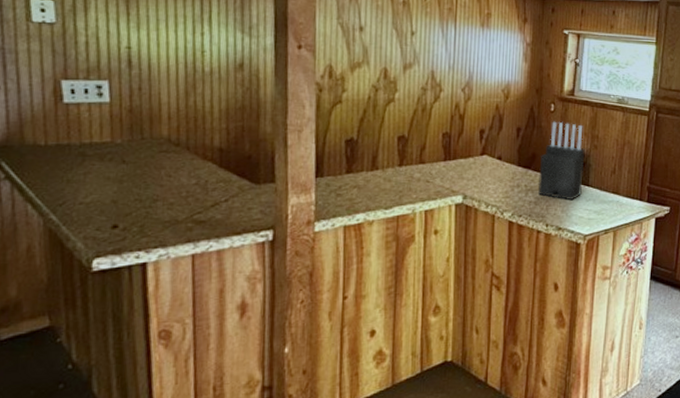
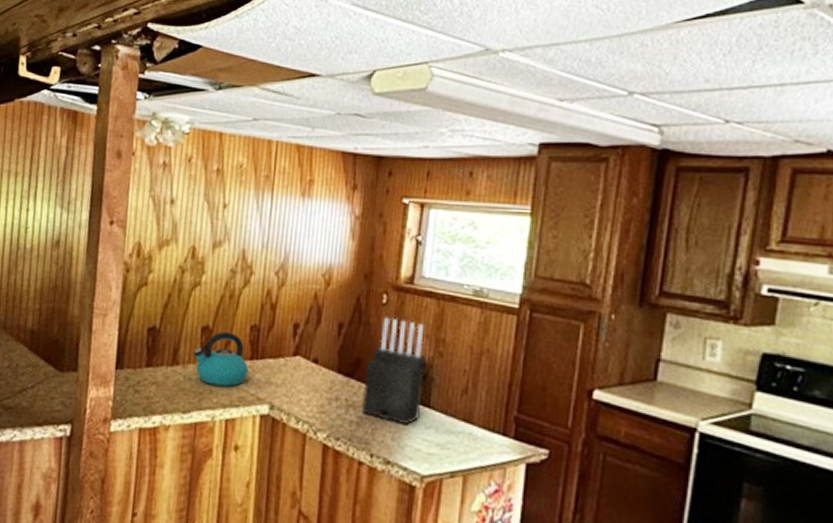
kettle: none [391,139,443,184] -> present [193,332,248,387]

